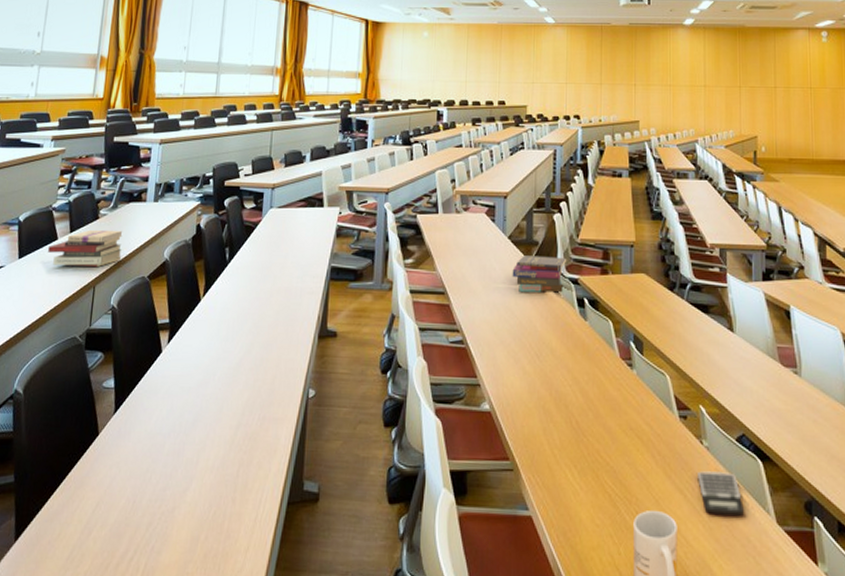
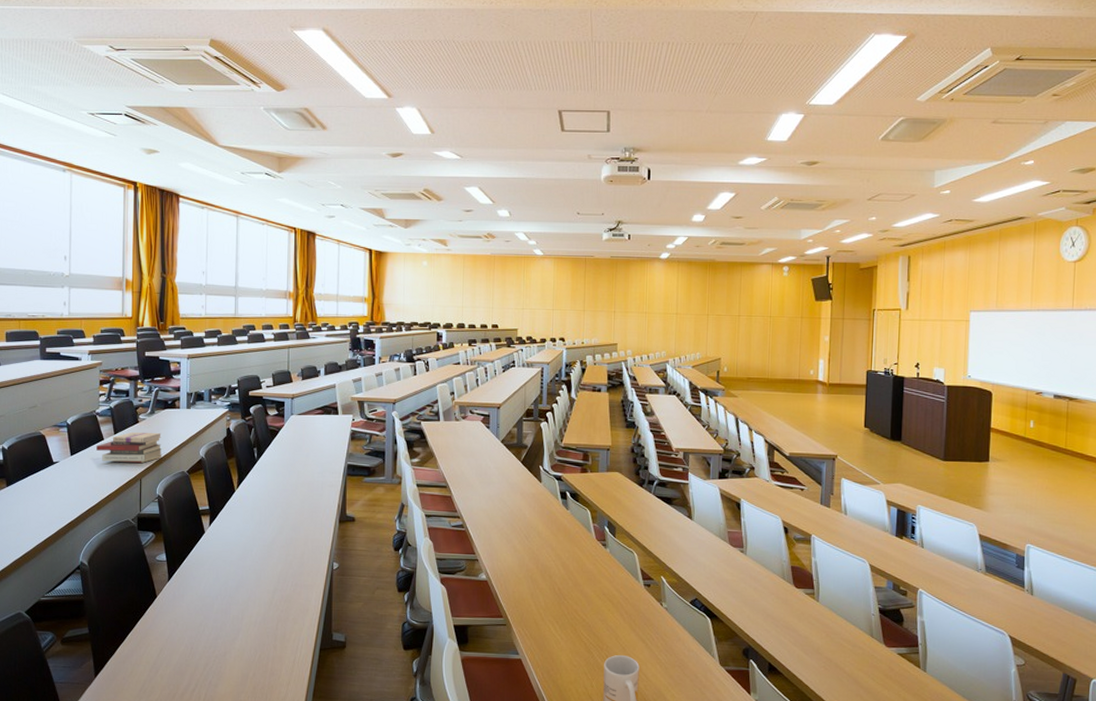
books: present [512,256,567,293] -> none [505,457,552,487]
calculator: present [698,471,744,517] -> none [657,626,694,659]

